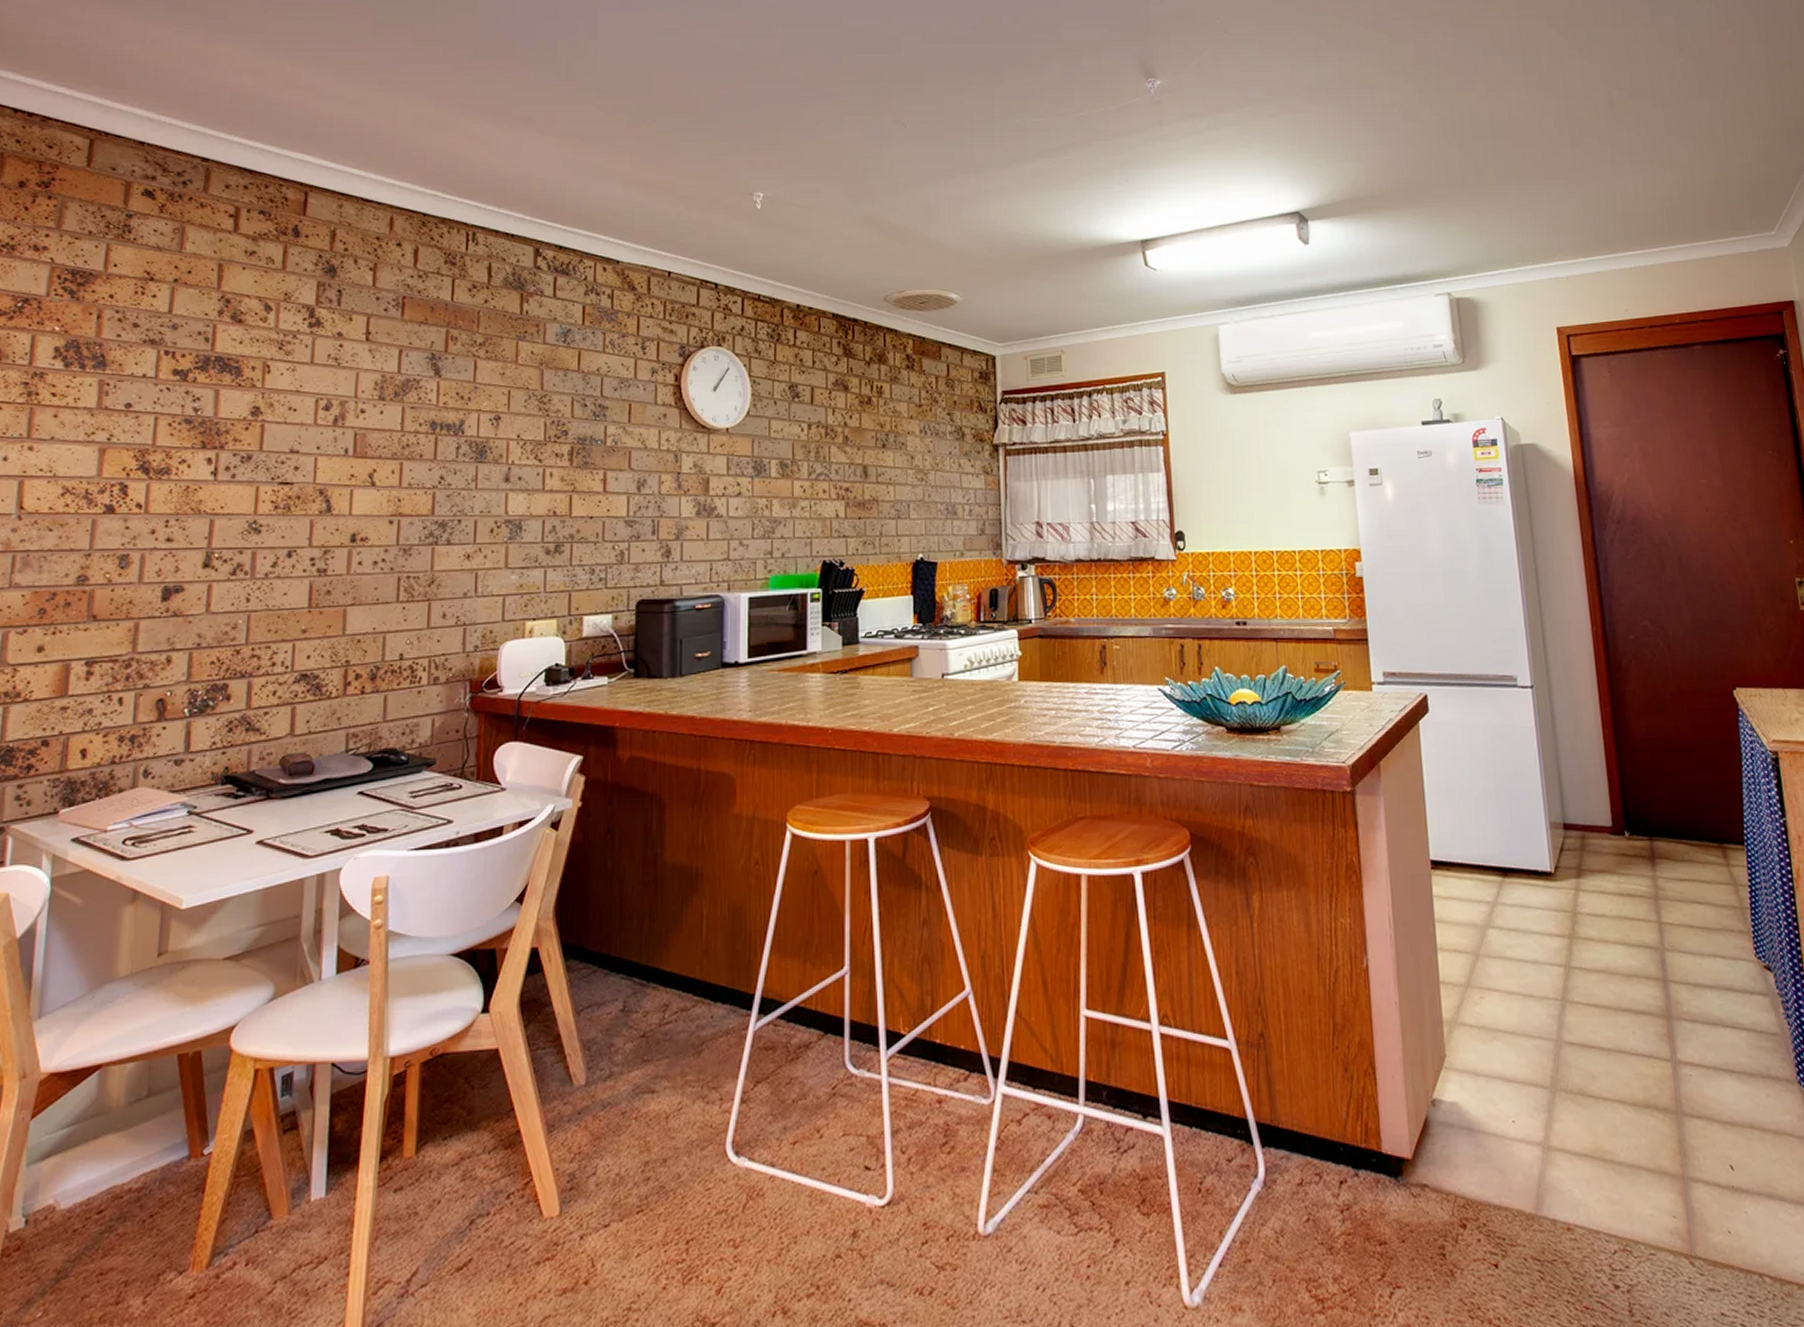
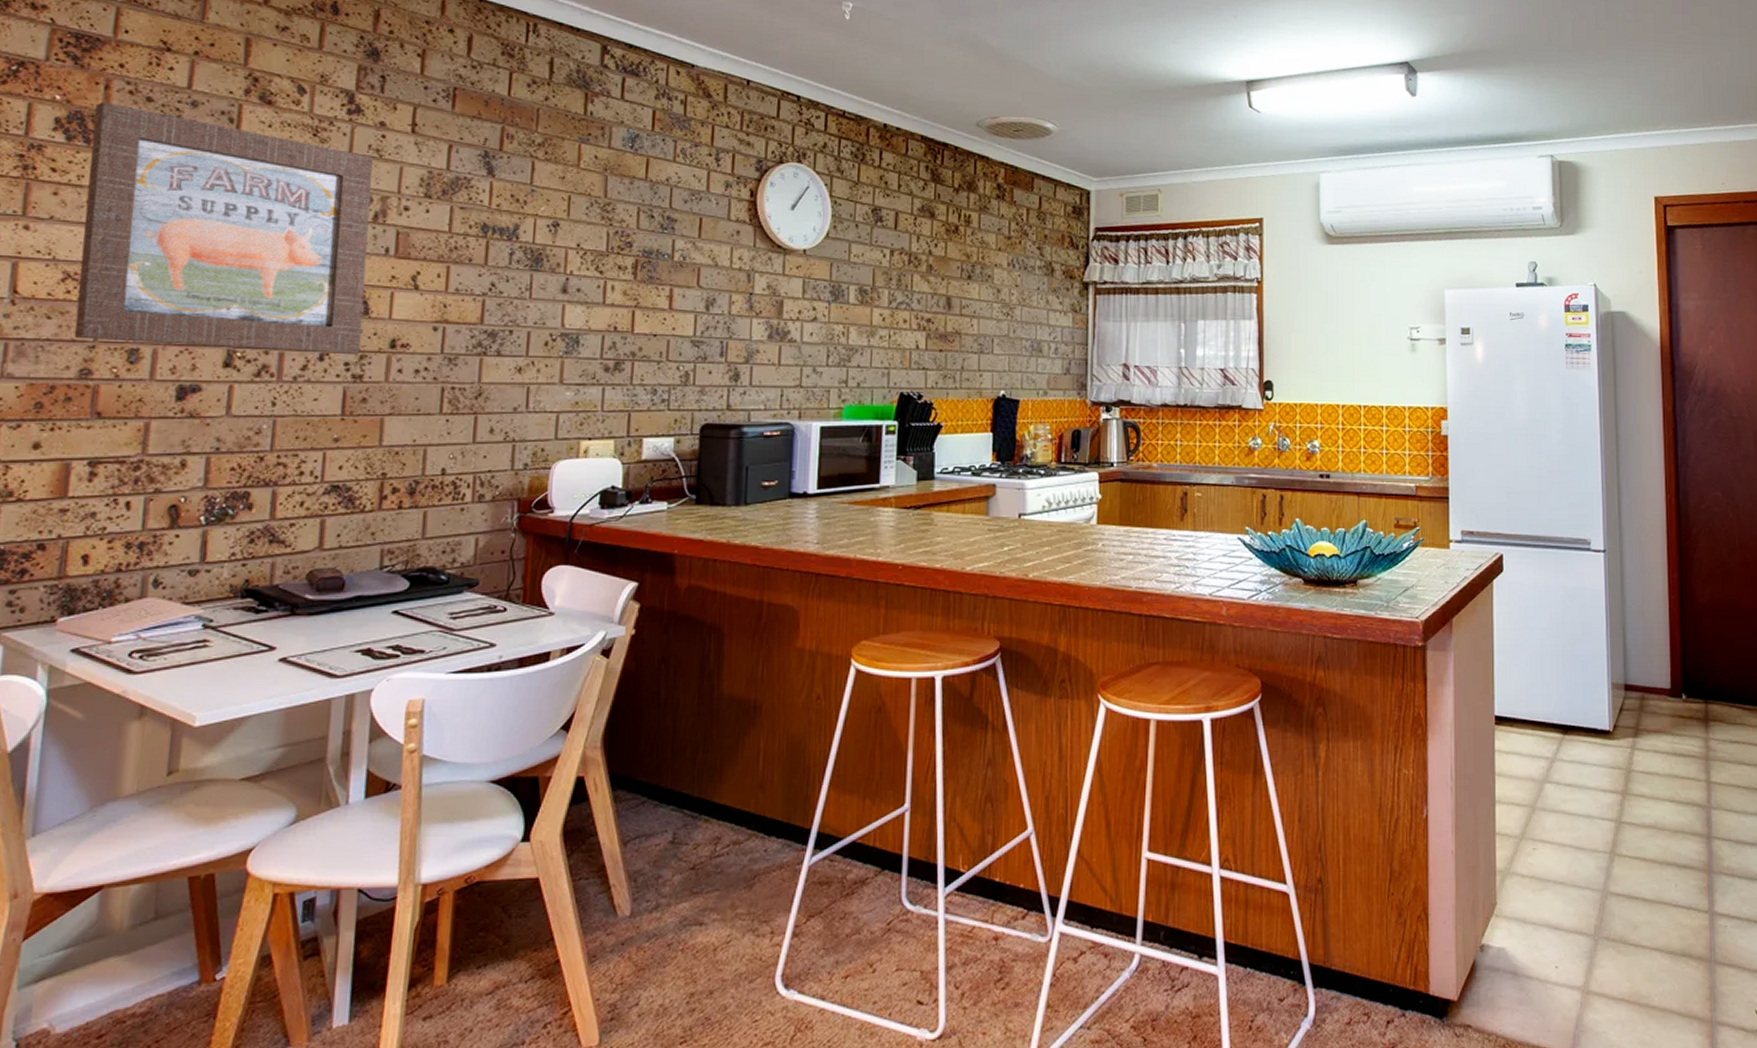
wall art: none [72,330,332,551] -> present [73,102,373,355]

